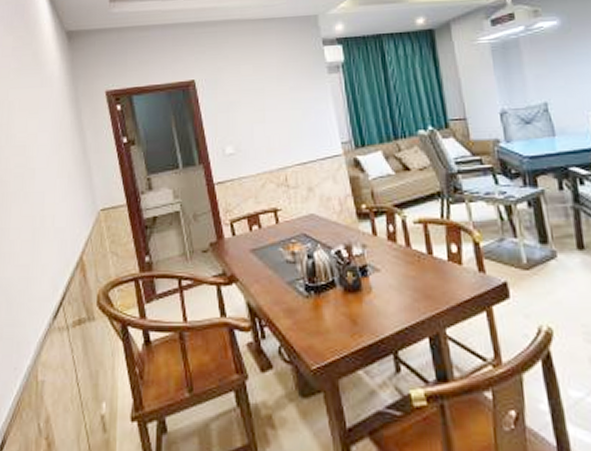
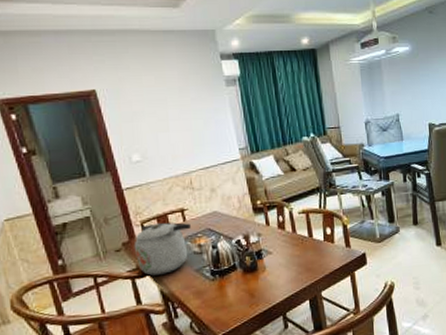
kettle: none [221,223,284,284] -> present [134,222,191,276]

